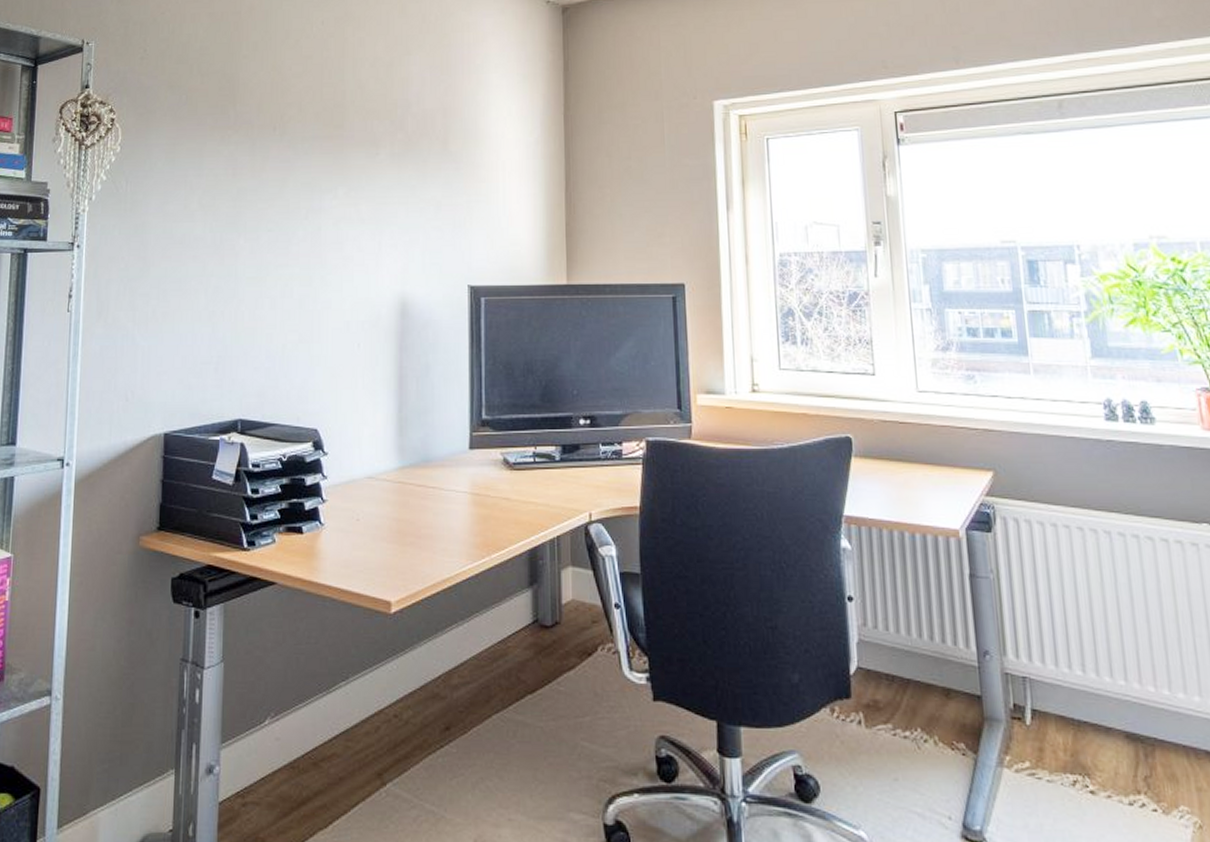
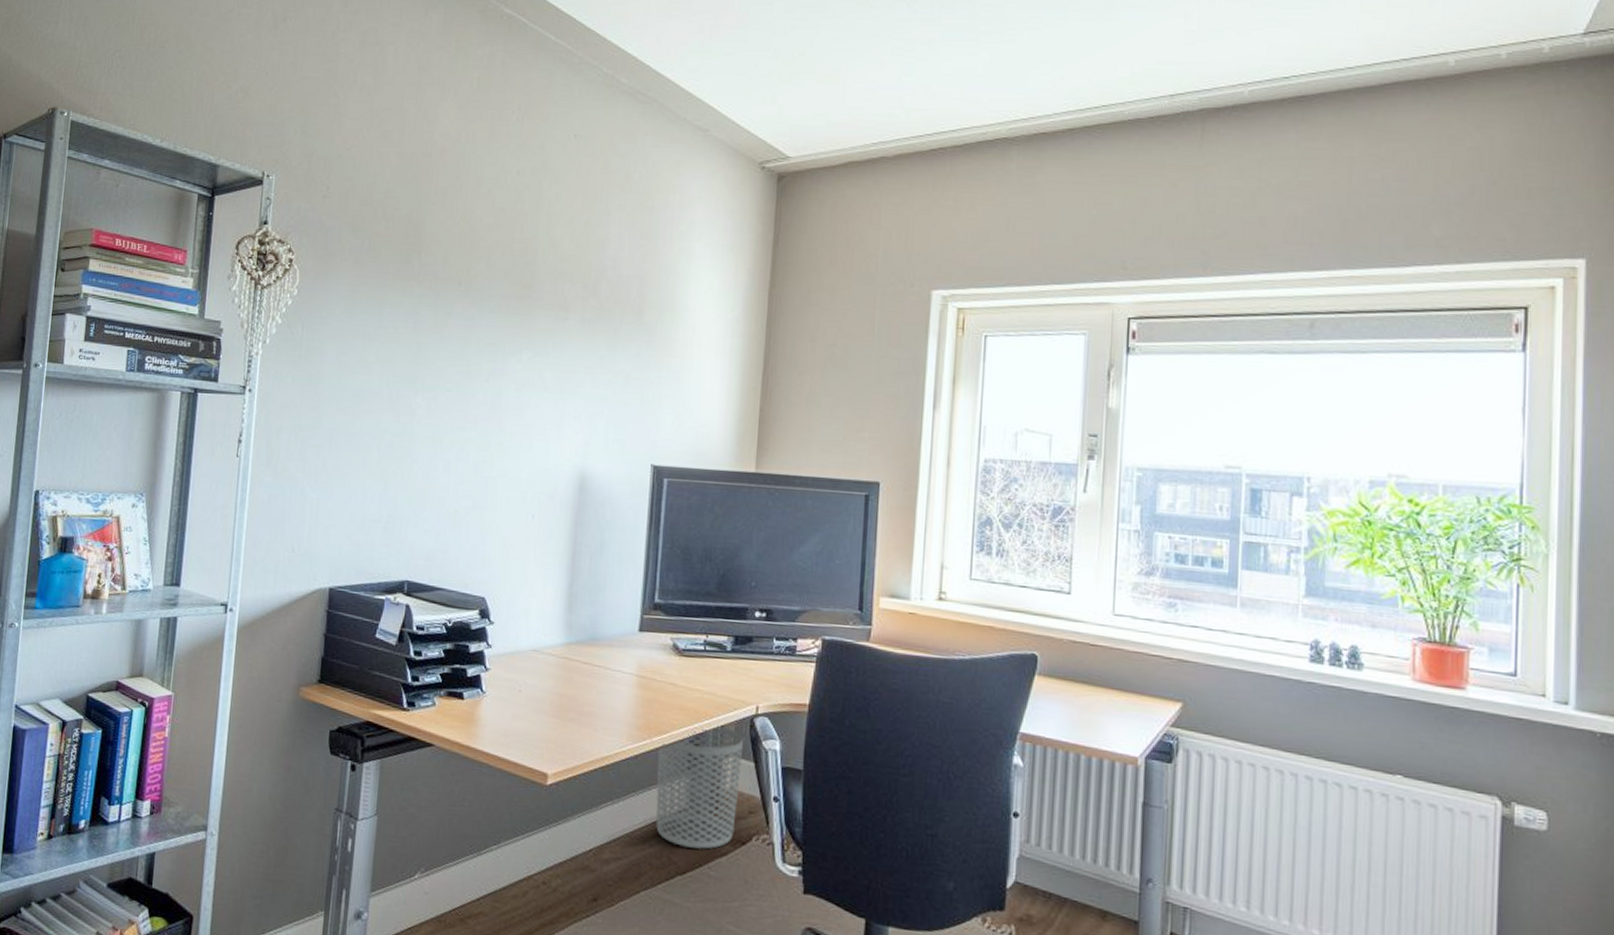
waste bin: none [498,536,580,665] -> present [656,725,743,850]

